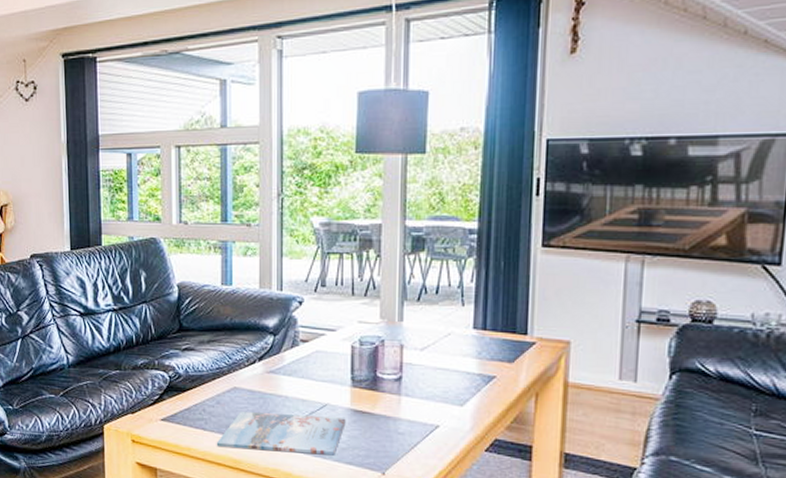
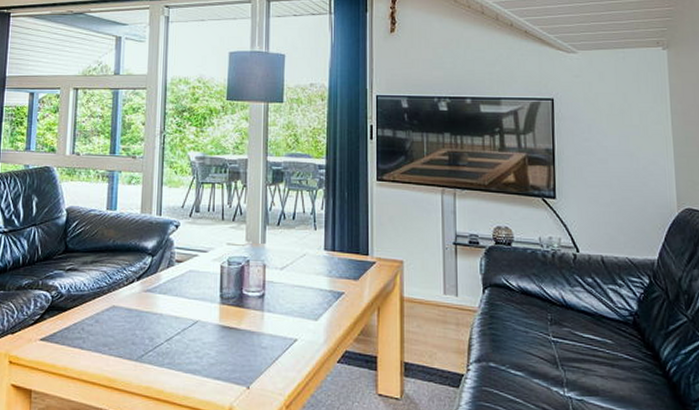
magazine: present [216,412,346,456] -> none [92,330,215,371]

